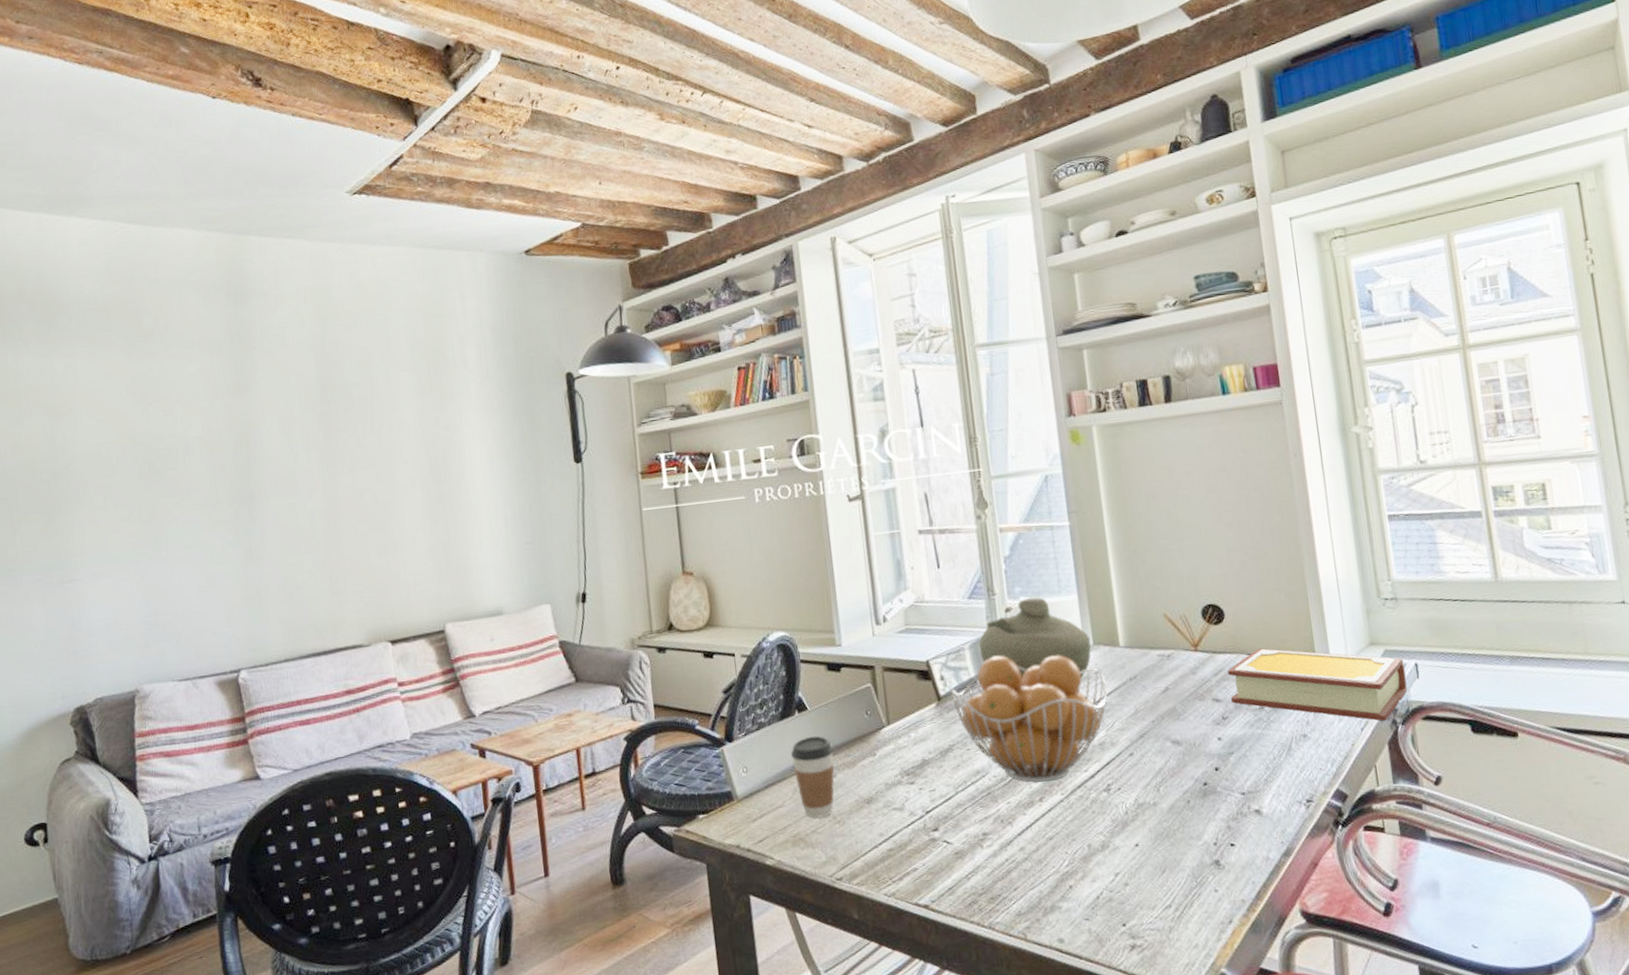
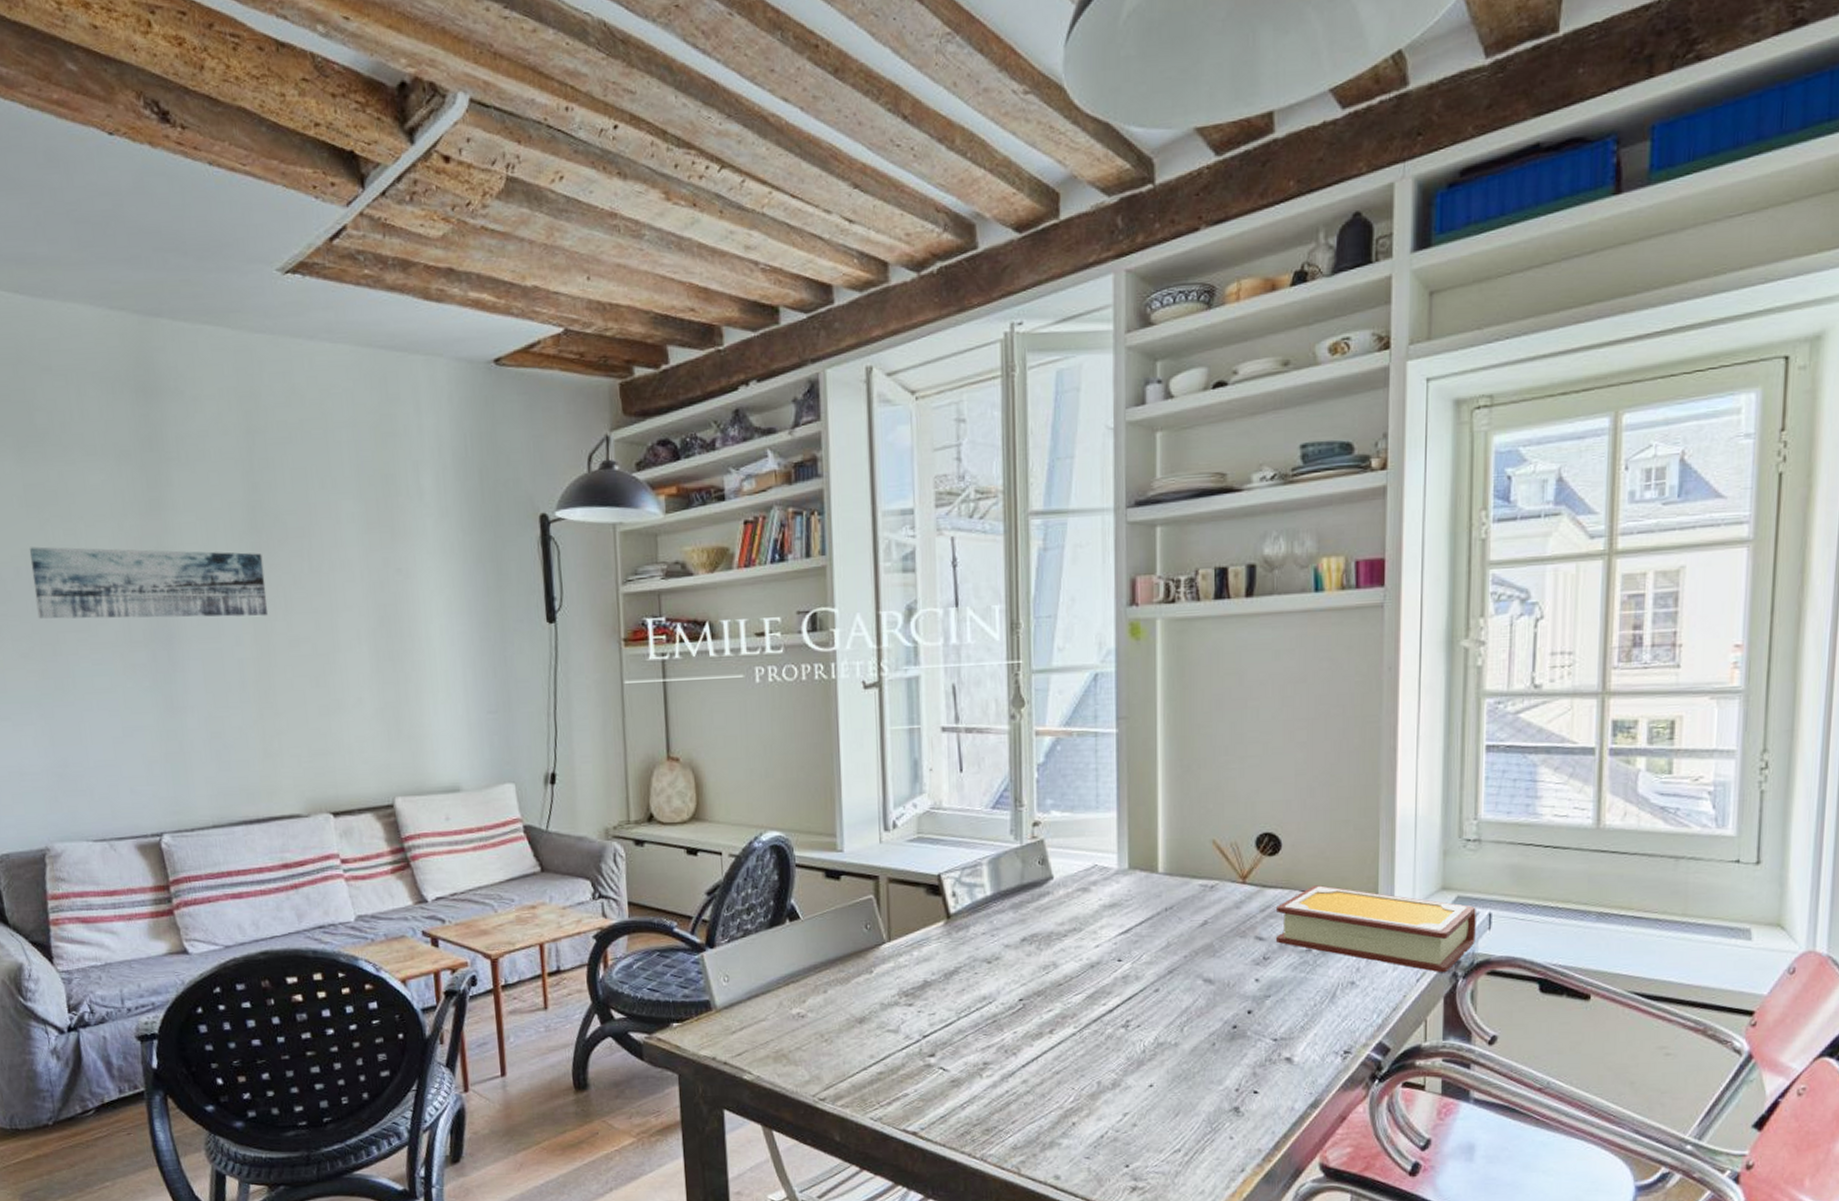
wall art: none [133,420,336,488] -> present [29,546,269,619]
coffee cup: present [791,736,835,818] -> none [779,948,826,1035]
fruit basket: present [950,655,1107,783] -> none [961,873,1138,1013]
jar: present [978,597,1091,693] -> none [998,812,1126,921]

